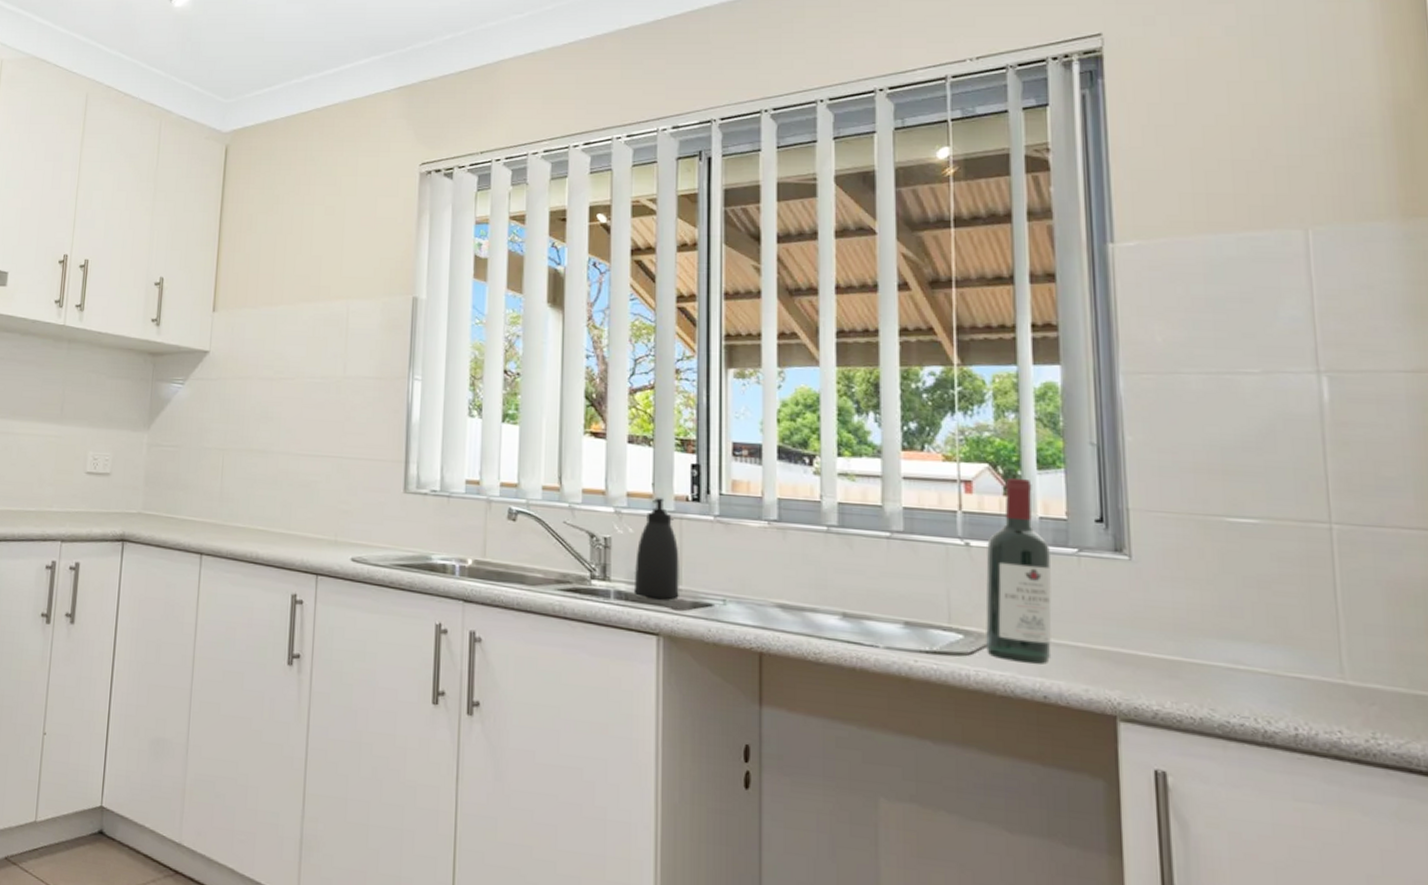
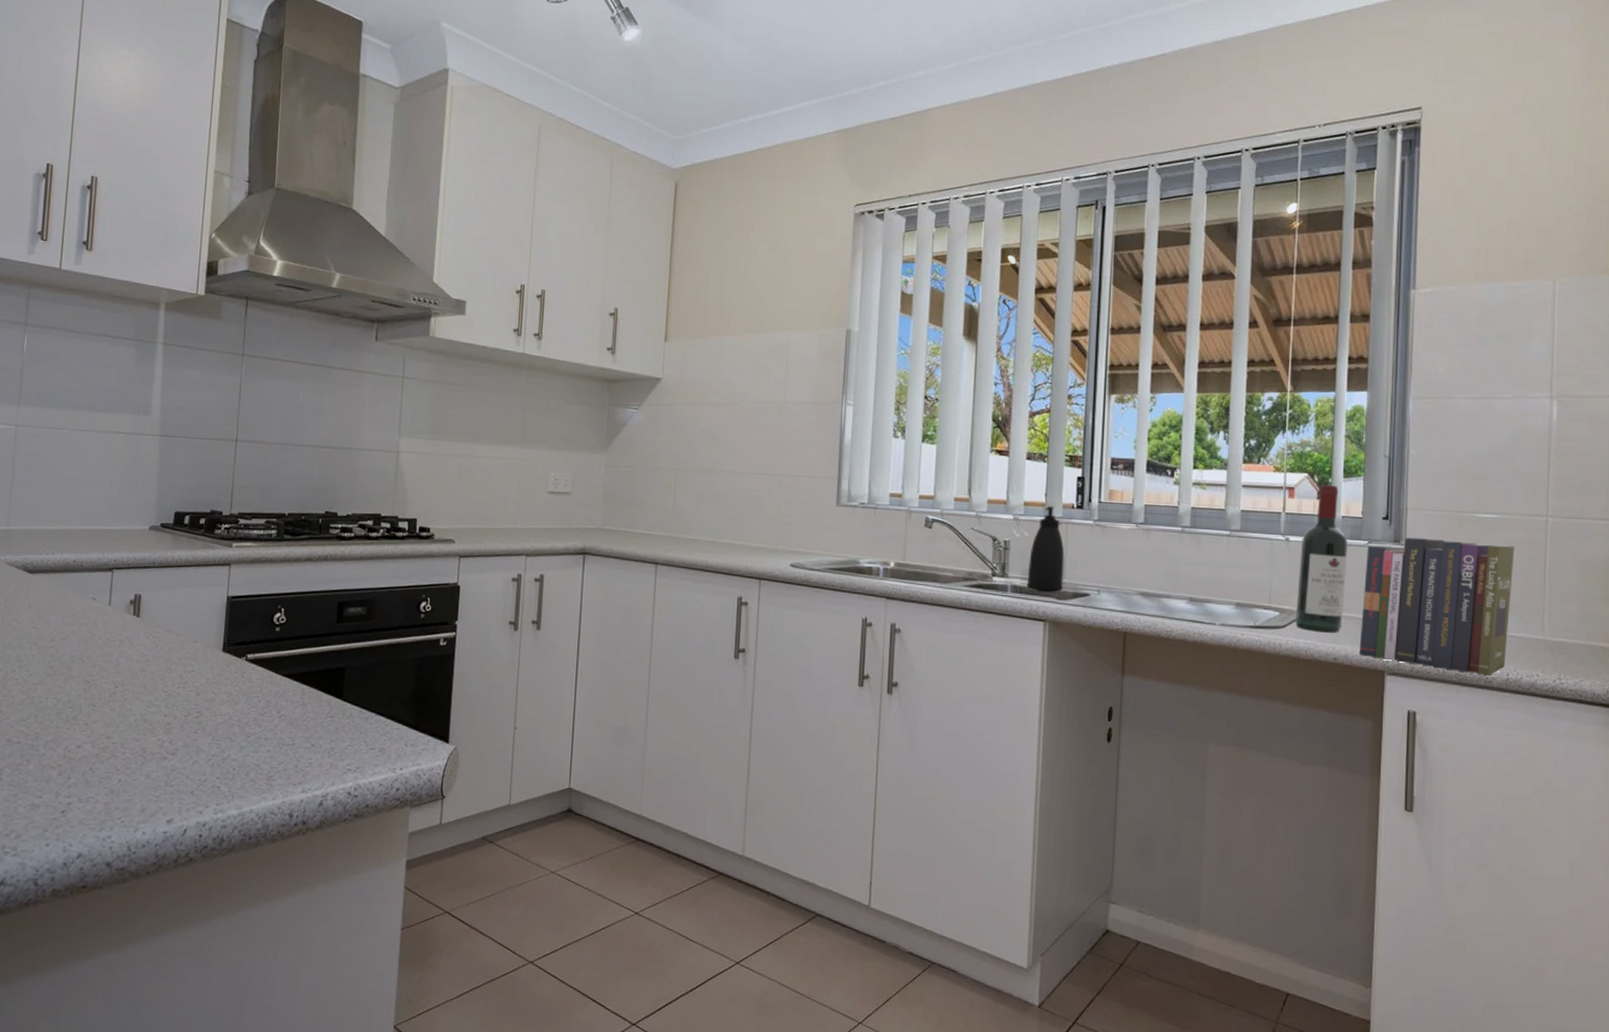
books: none [1077,545,1291,729] -> present [1358,537,1515,675]

